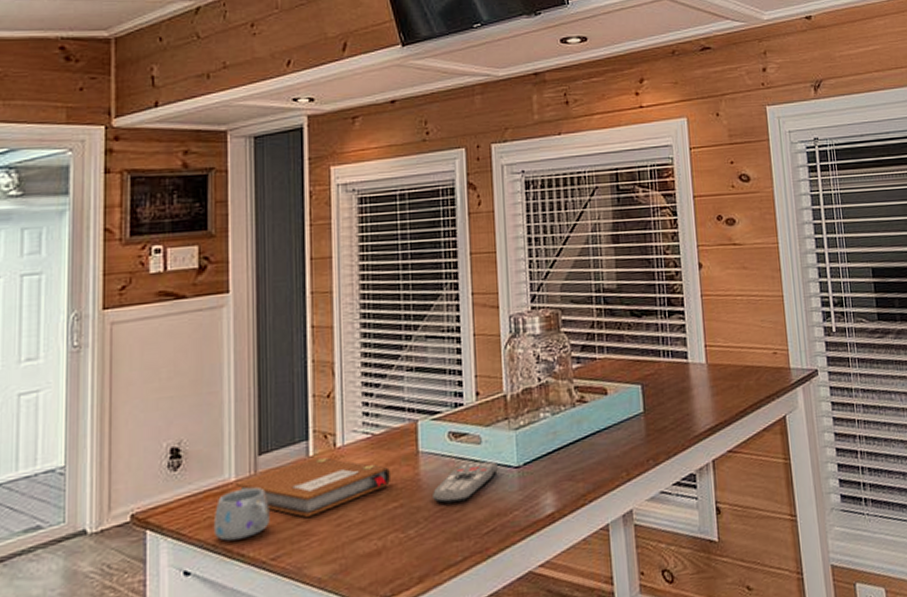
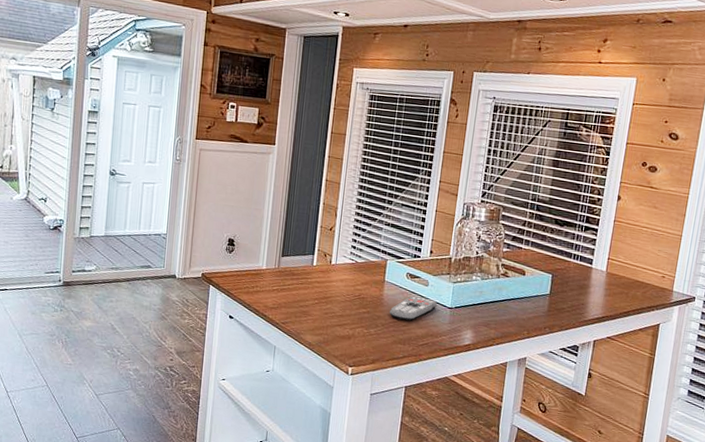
mug: present [213,487,270,541] -> none [249,274,285,306]
notebook: present [235,457,392,517] -> none [265,266,365,304]

